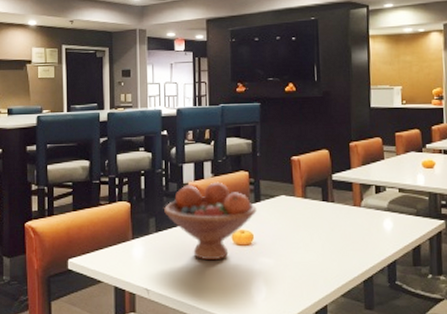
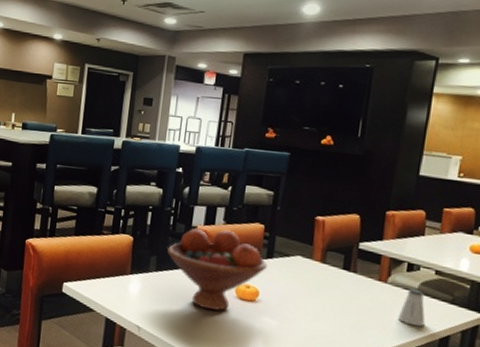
saltshaker: none [375,207,399,242] -> present [397,288,426,327]

